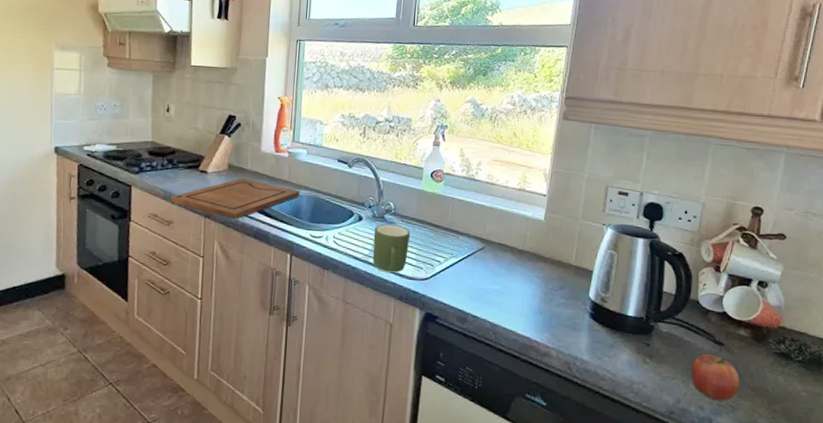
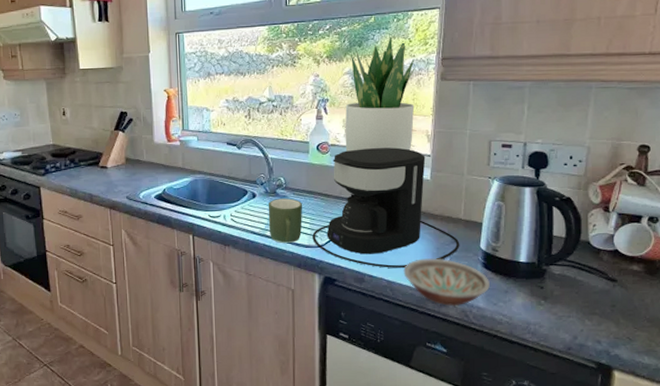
cutting board: present [171,178,300,219] -> none [78,169,195,208]
coffee maker: none [417,180,569,311] -> present [312,147,460,269]
planter: none [460,69,539,188] -> present [345,37,416,152]
bowl: none [508,302,596,357] -> present [403,258,490,307]
fruit: present [690,354,740,401] -> none [585,291,635,334]

